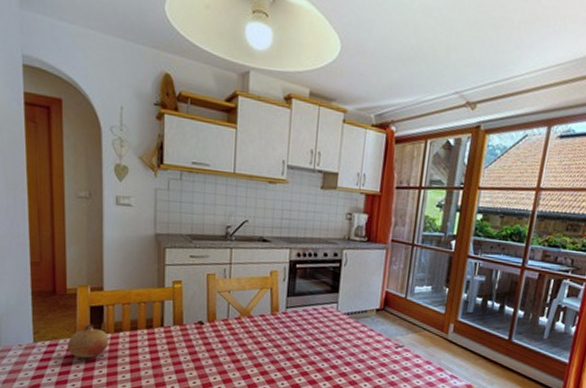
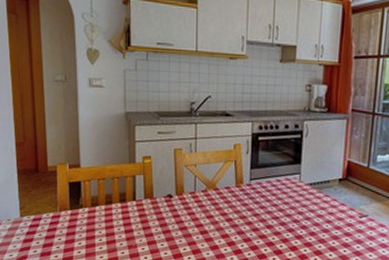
fruit: present [67,324,109,358] -> none [49,199,87,231]

